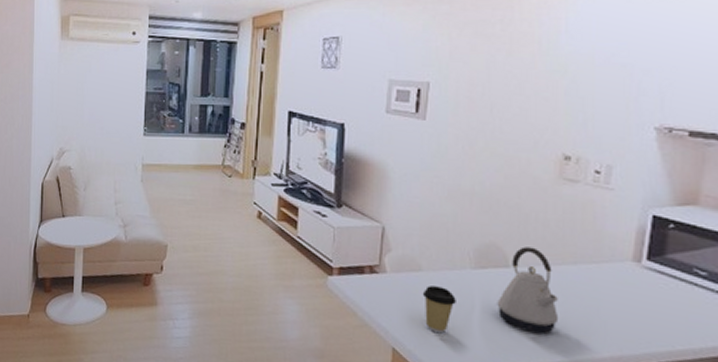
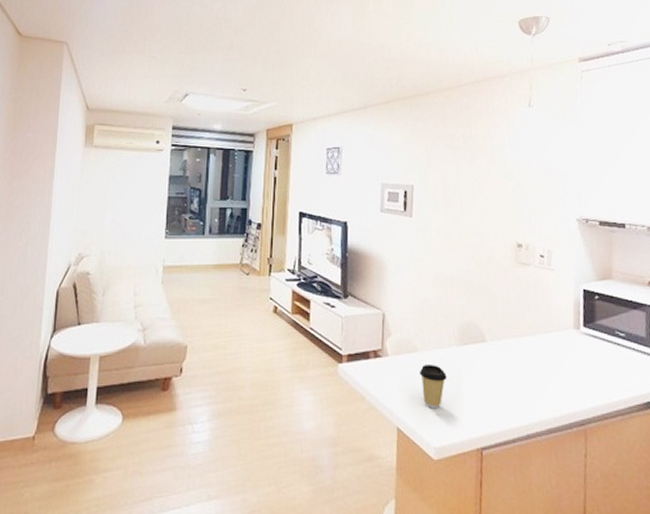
kettle: present [497,247,559,334] -> none [478,323,527,400]

